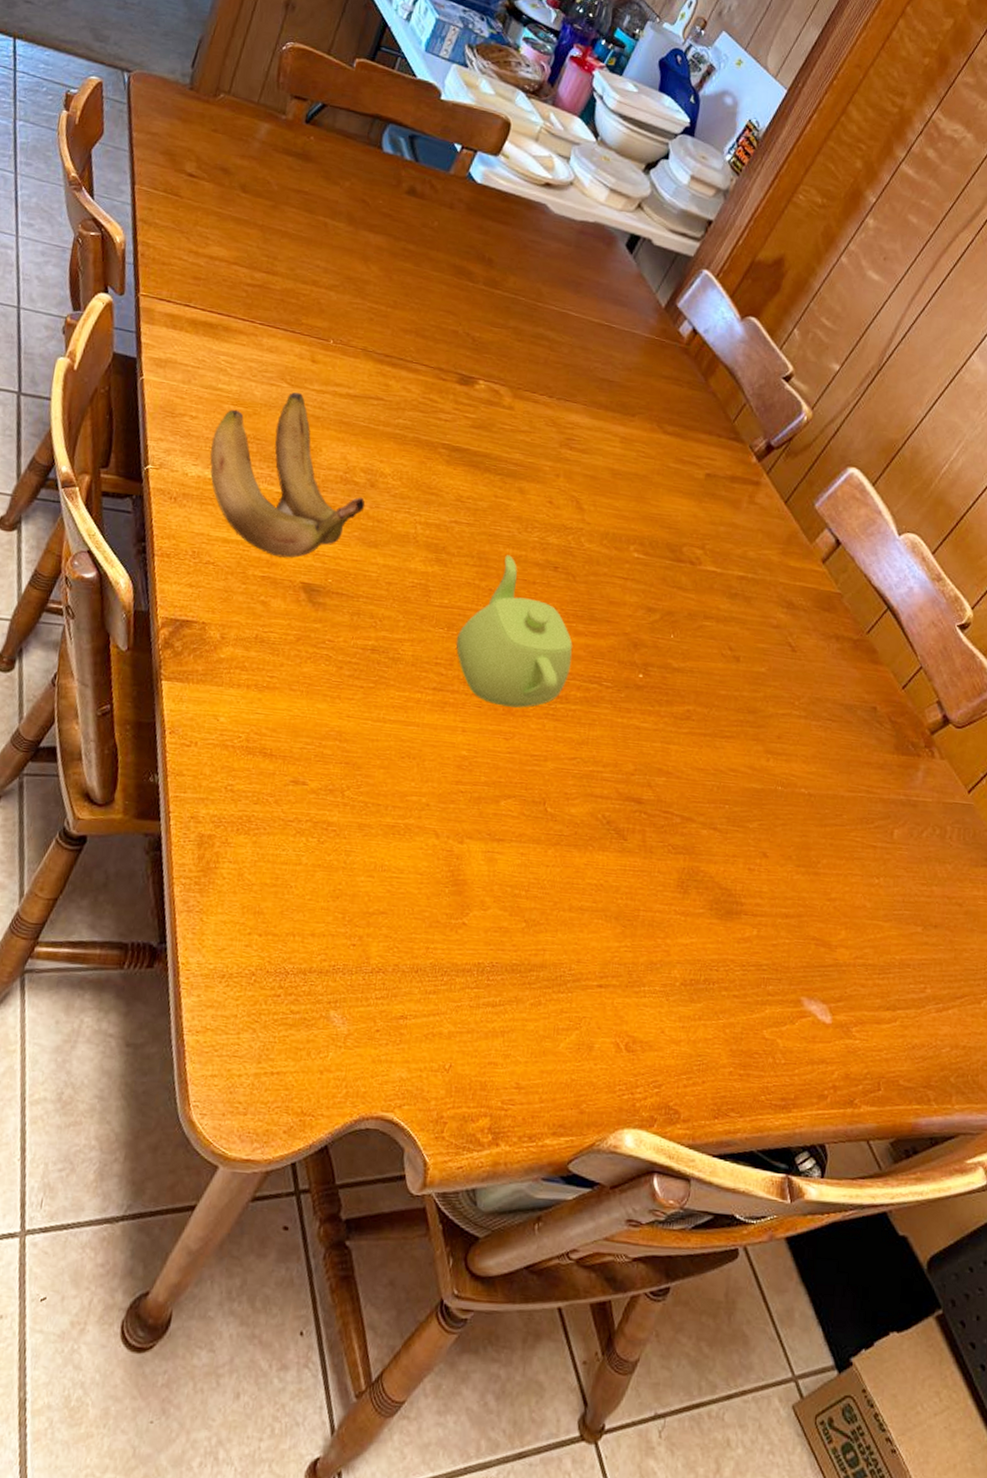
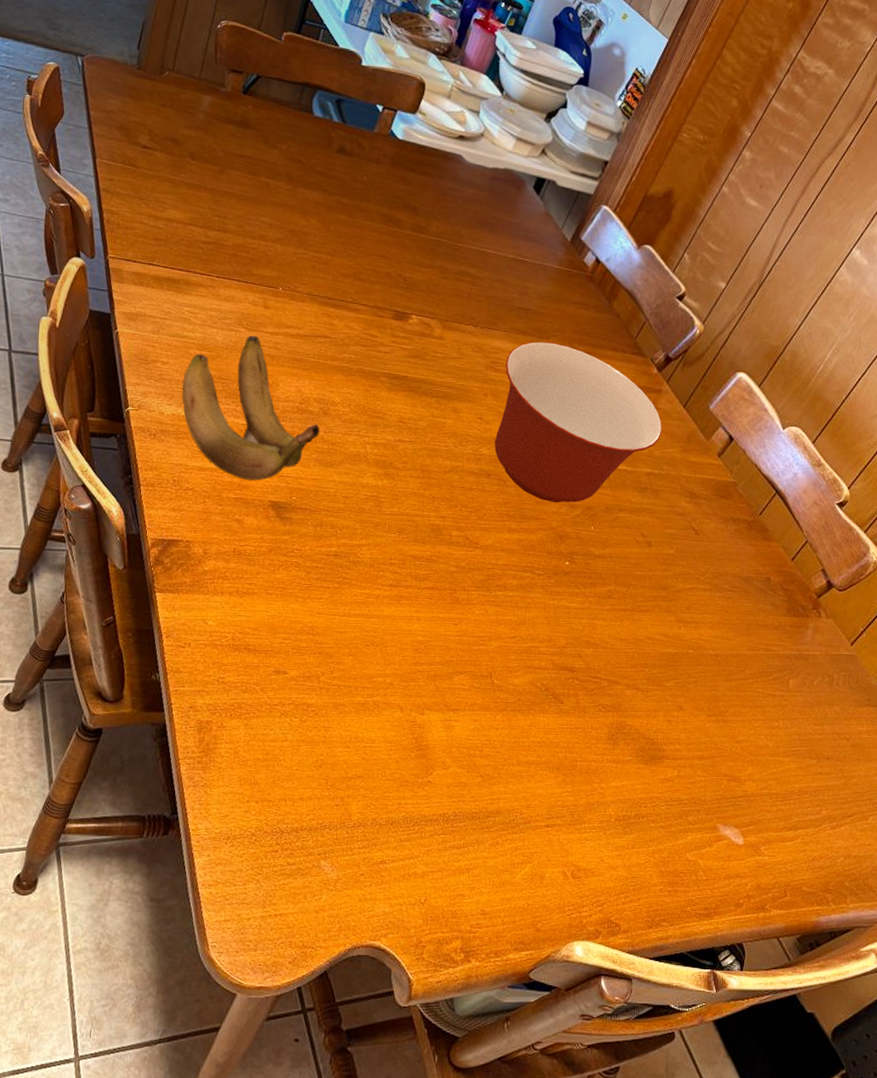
teapot: present [456,555,572,708] -> none [407,466,508,597]
mixing bowl: none [564,418,760,606] -> present [494,342,663,503]

